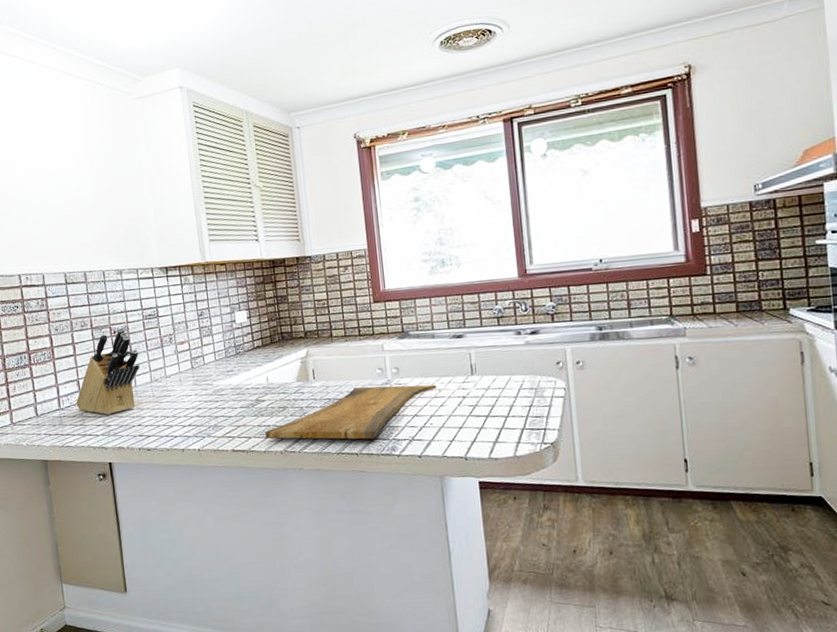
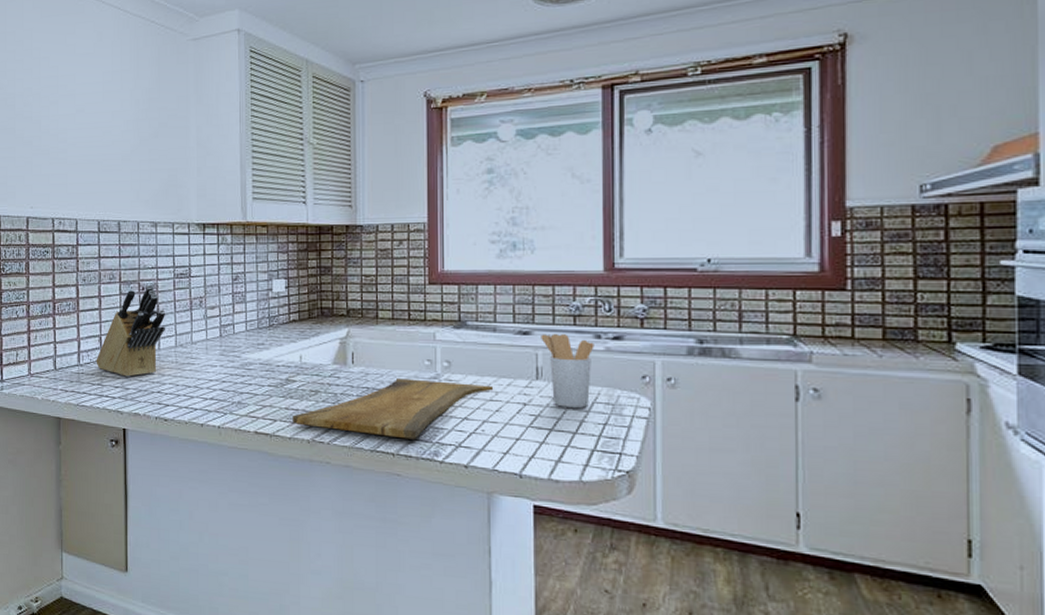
utensil holder: none [472,334,516,396] -> present [541,334,594,408]

